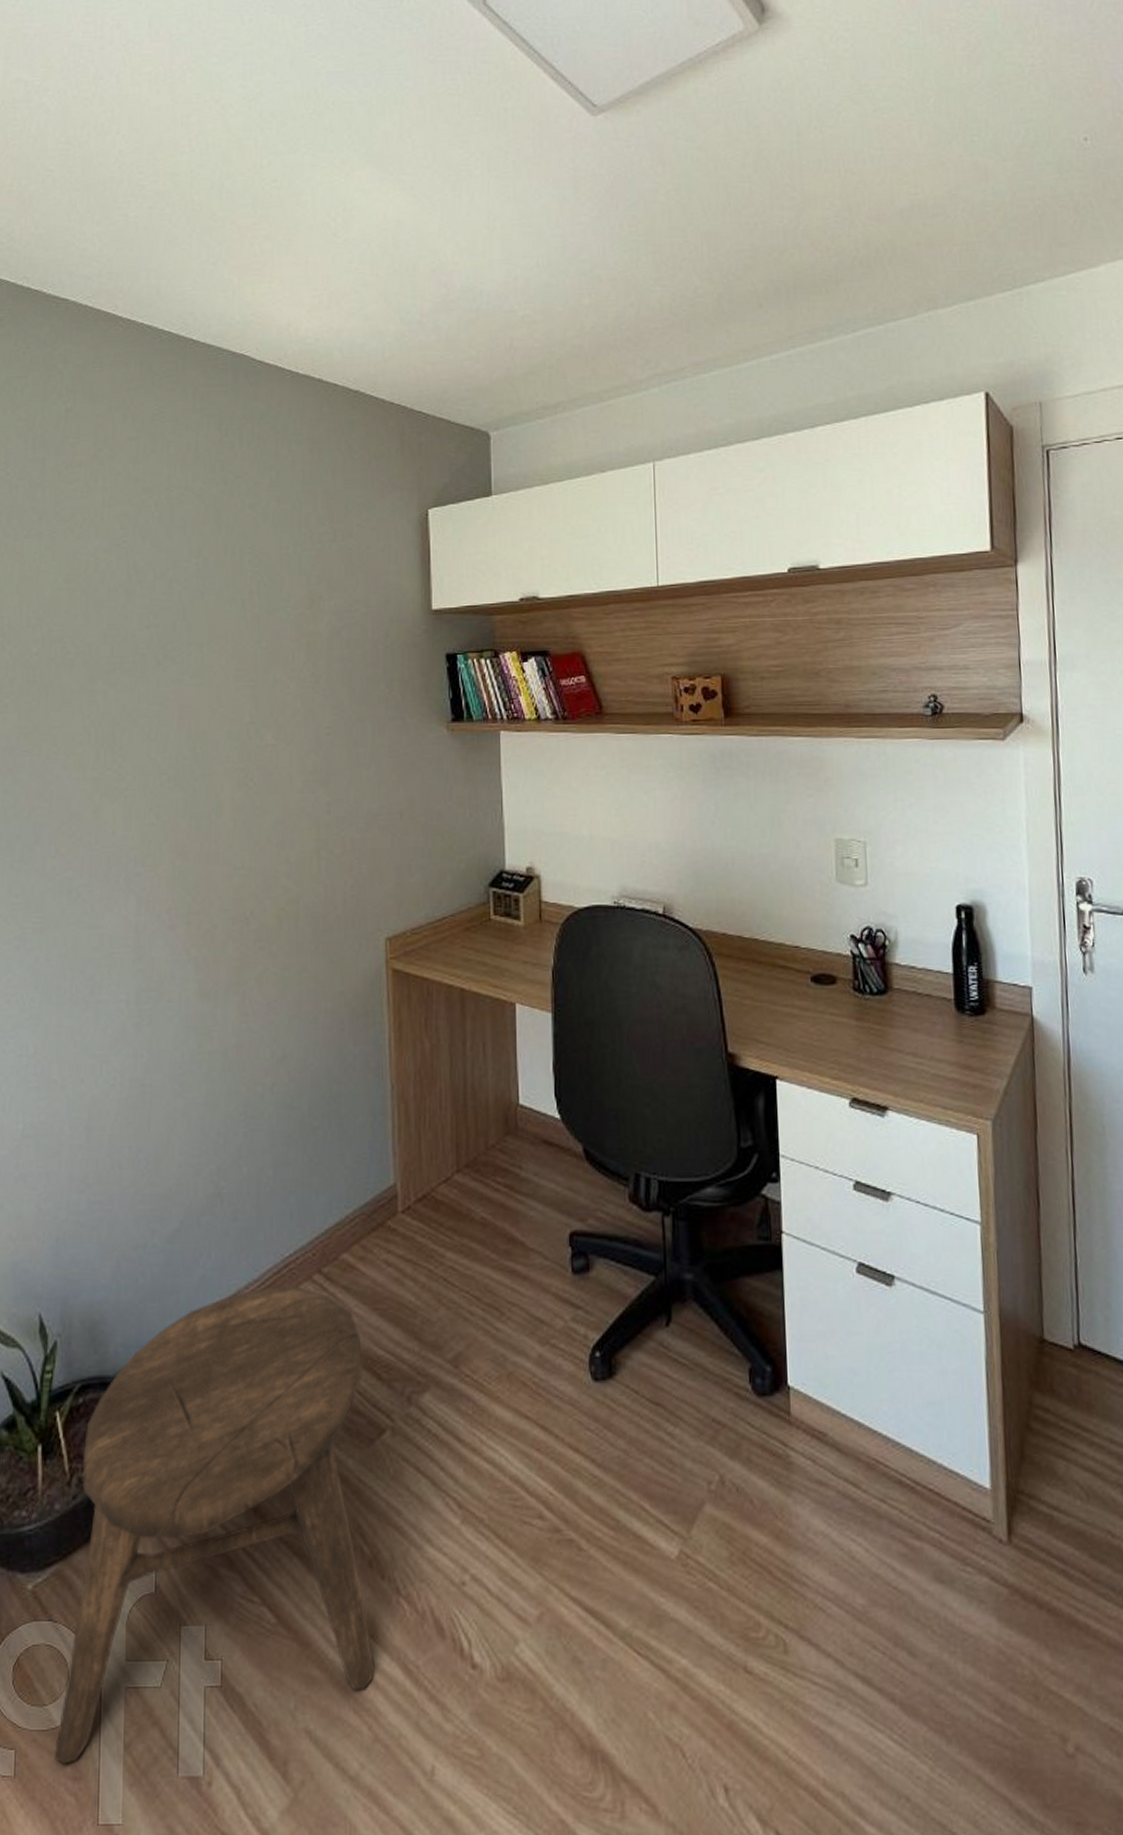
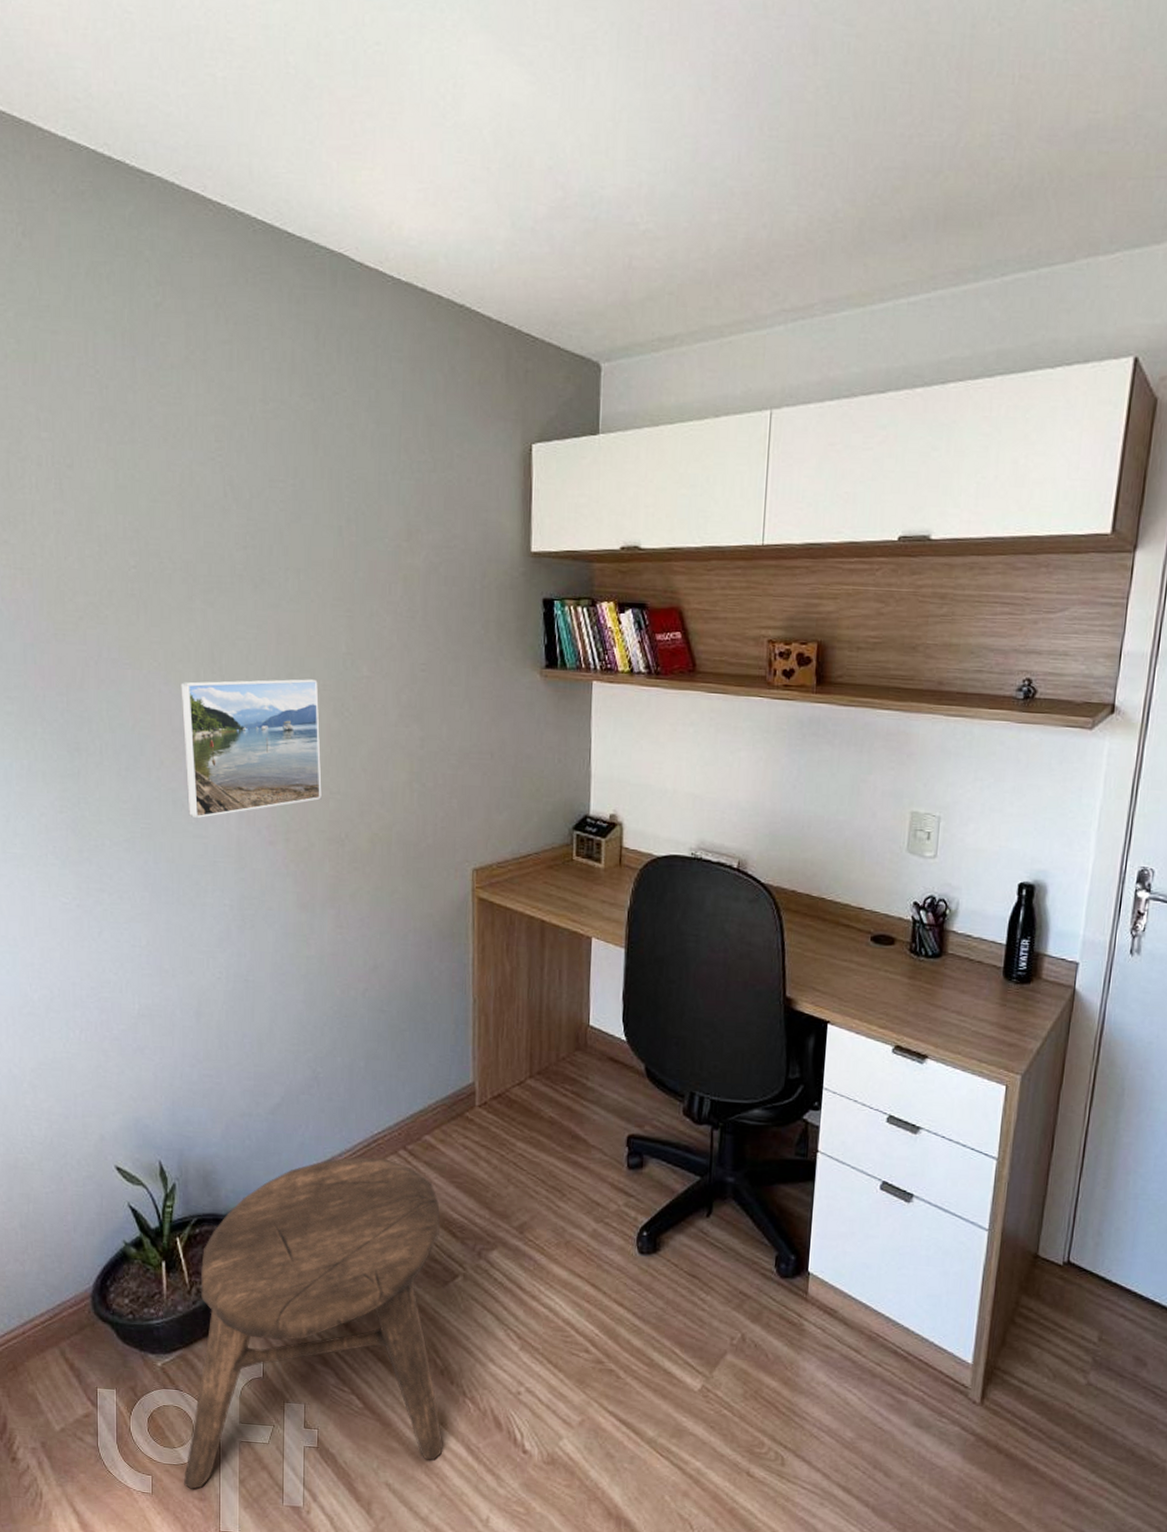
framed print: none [79,752,225,908] -> present [181,679,322,819]

